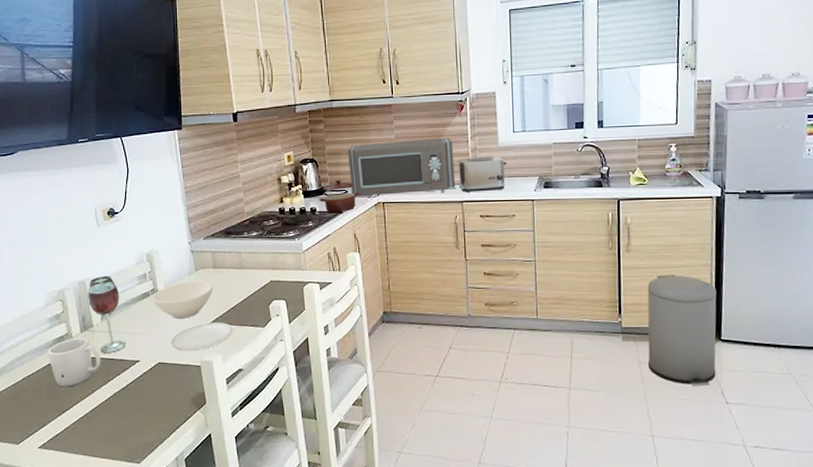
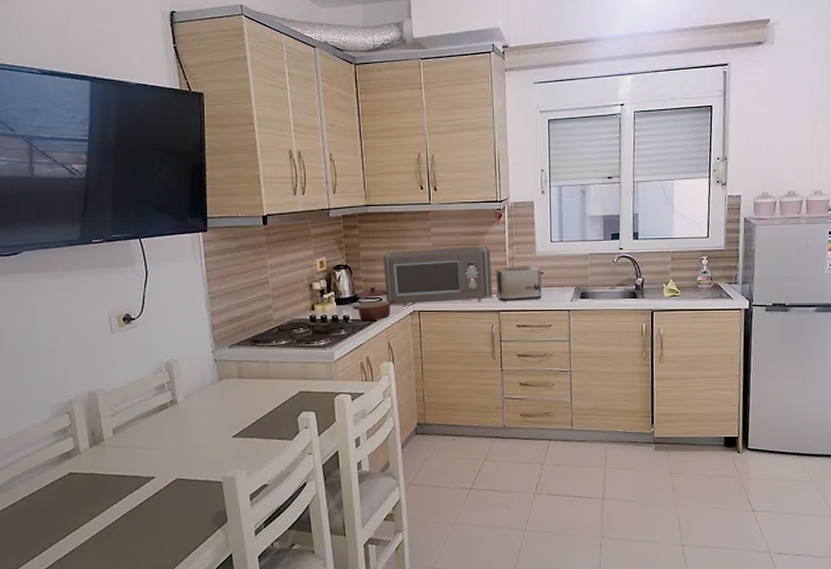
mug: present [48,337,101,387] -> none [52,453,112,507]
wineglass: present [87,275,126,353] -> none [98,385,140,469]
bowl: present [152,280,214,319] -> none [170,391,238,432]
plate: present [171,322,233,351] -> none [190,435,258,466]
pedal bin: present [647,275,717,387] -> none [679,385,744,495]

